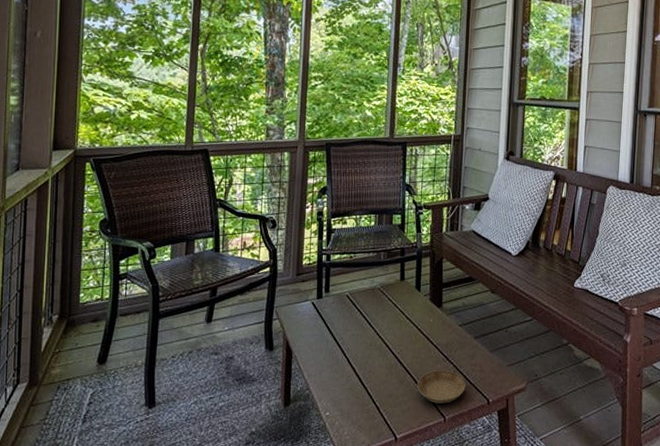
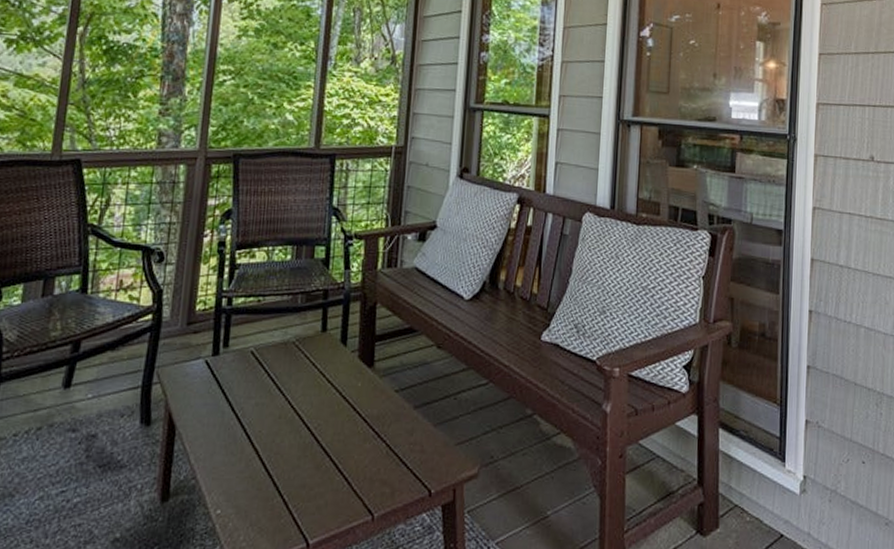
saucer: present [418,370,466,404] -> none [339,450,402,496]

